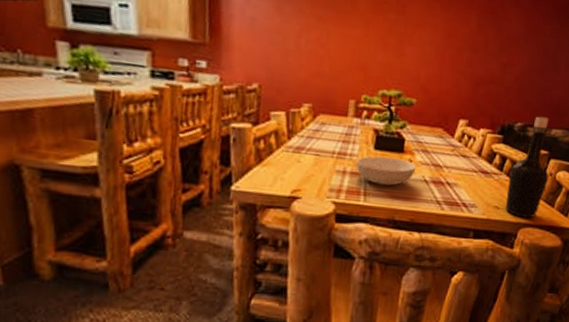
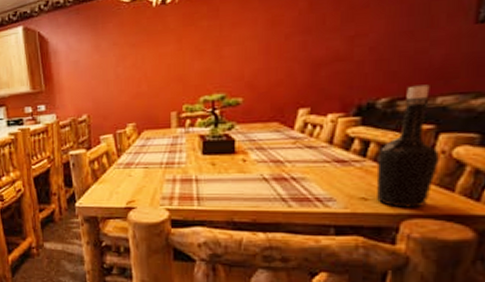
serving bowl: present [355,156,416,186] -> none [184,159,252,188]

